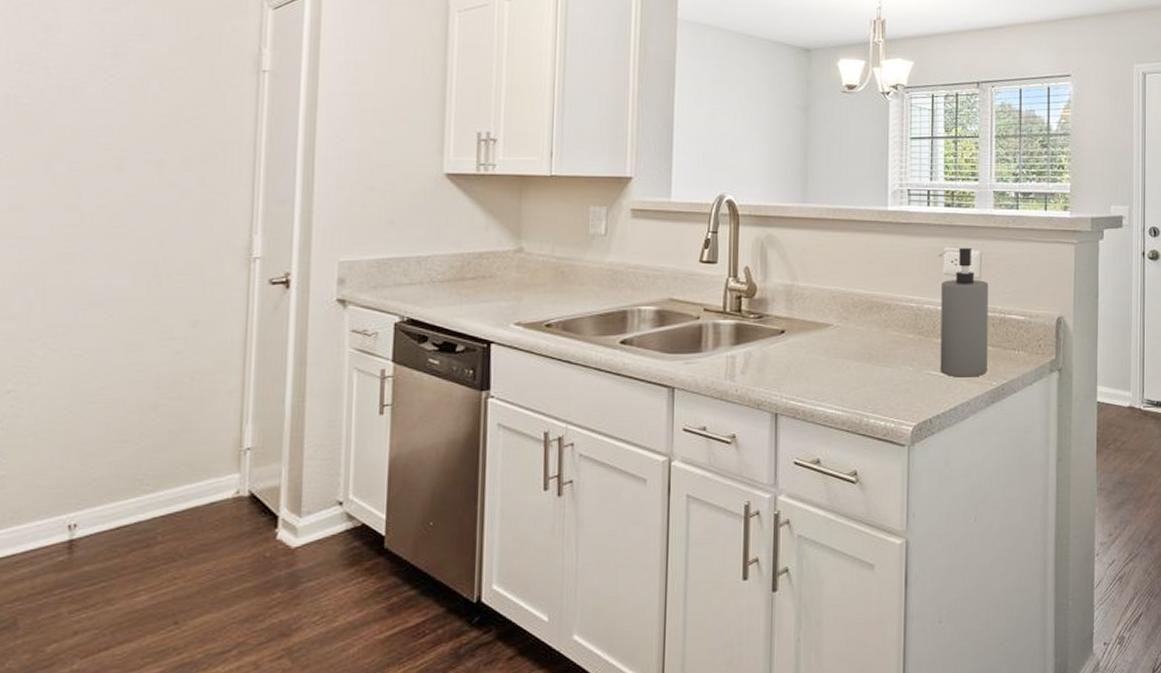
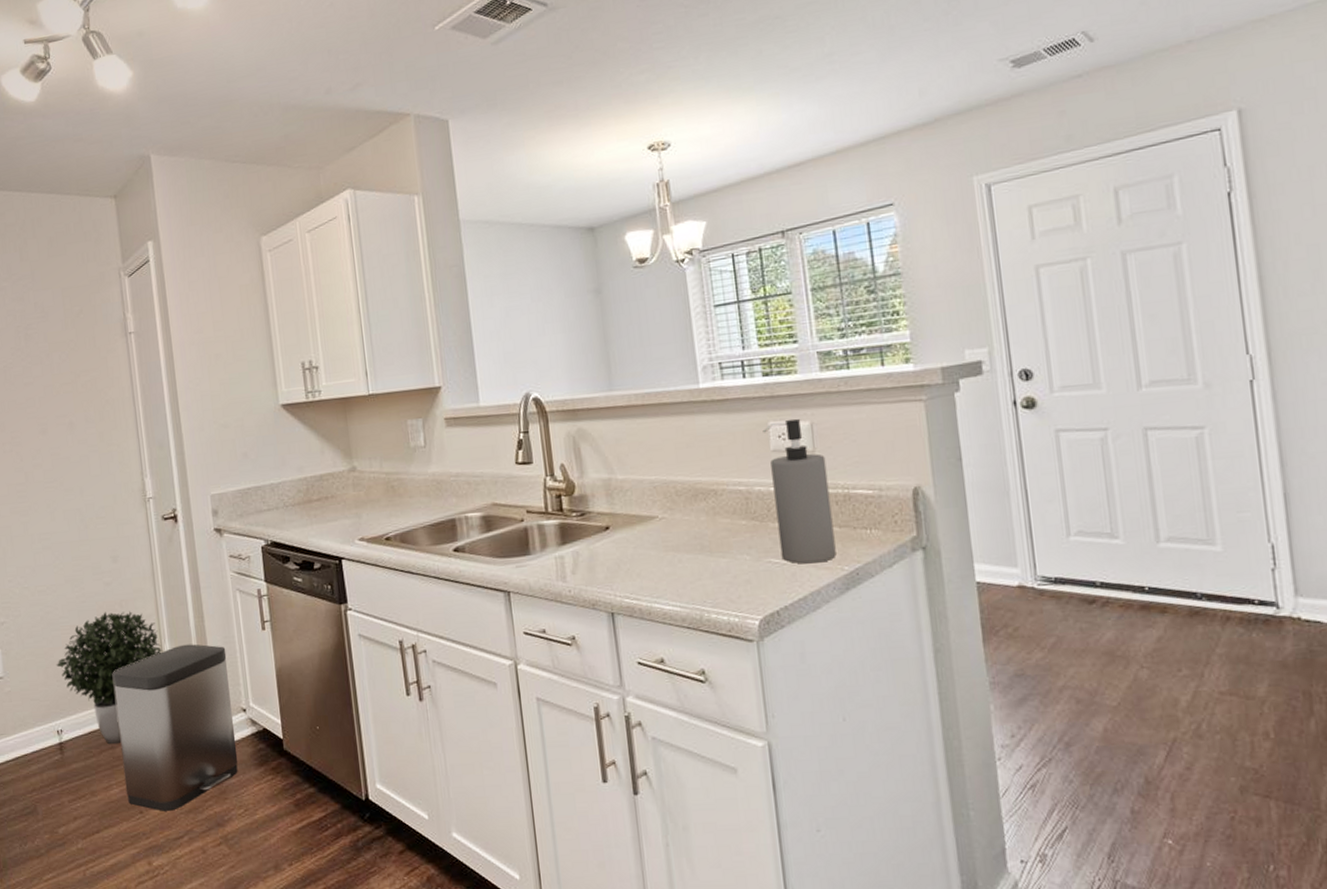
potted plant: none [82,384,242,543] -> present [56,611,163,745]
pedal bin: none [158,426,328,621] -> present [113,644,238,811]

